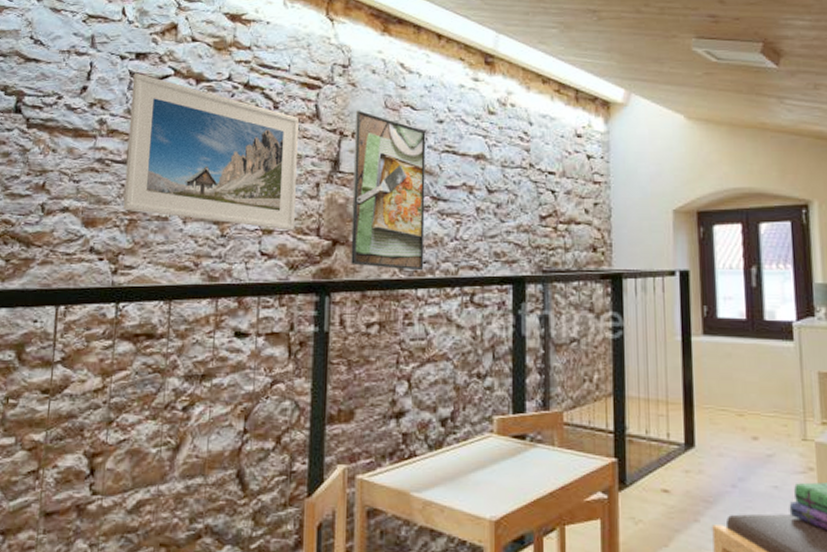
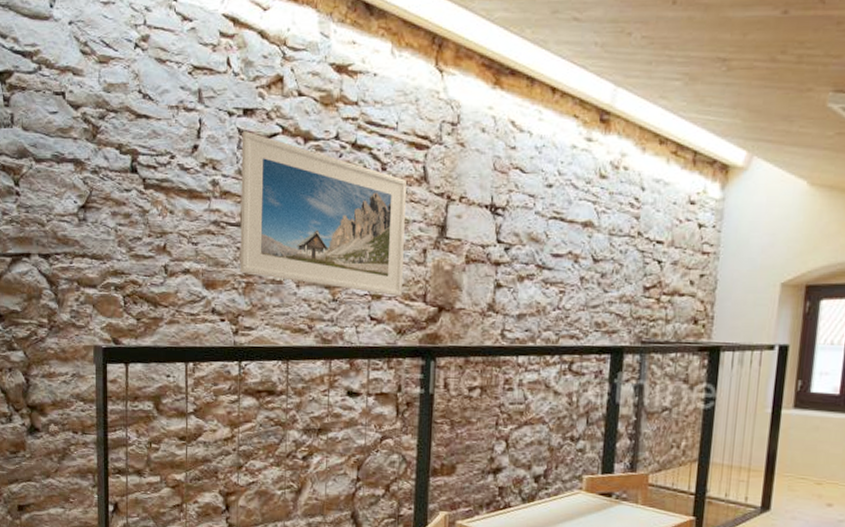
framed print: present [351,110,426,271] -> none [455,172,534,339]

